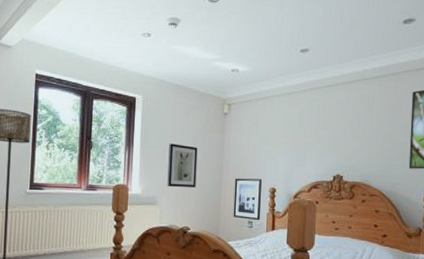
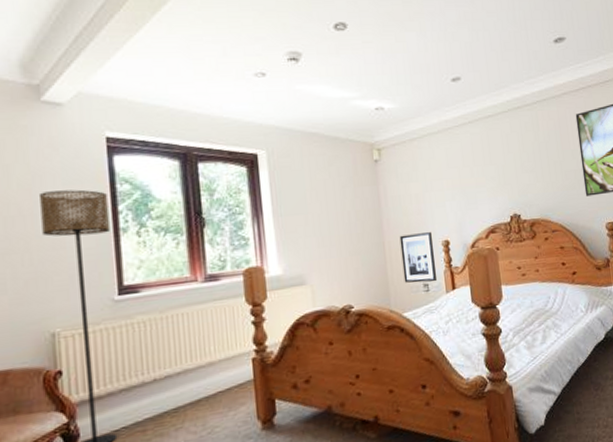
wall art: present [167,143,198,188] -> none [311,204,353,259]

